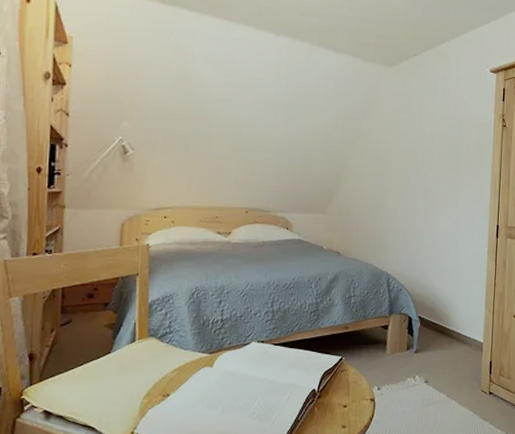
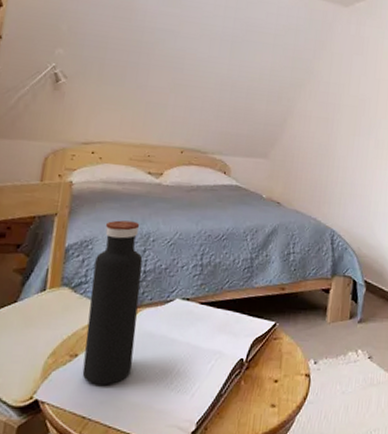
water bottle: none [175,276,220,419] -> present [82,220,143,385]

